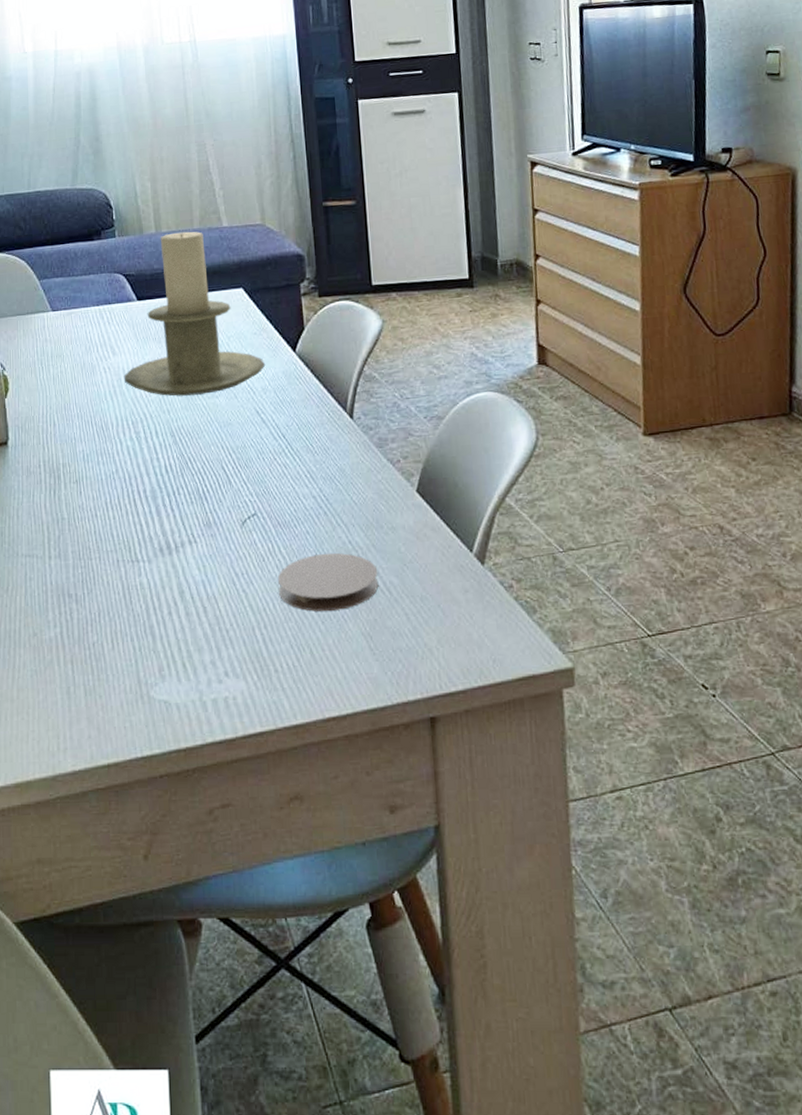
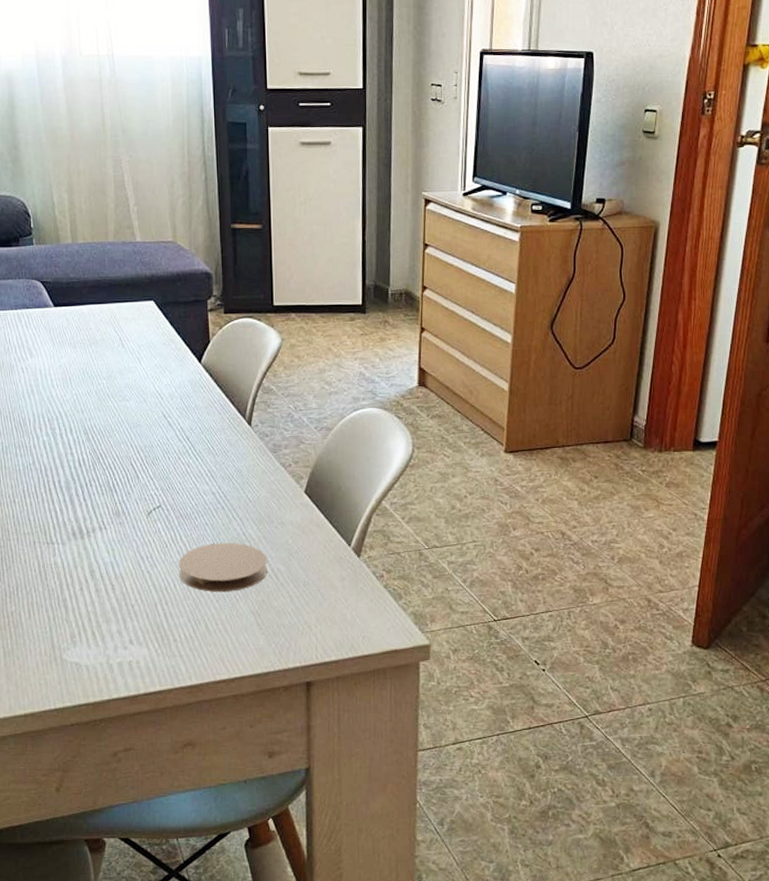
candle holder: present [123,231,266,397] -> none [40,244,173,398]

